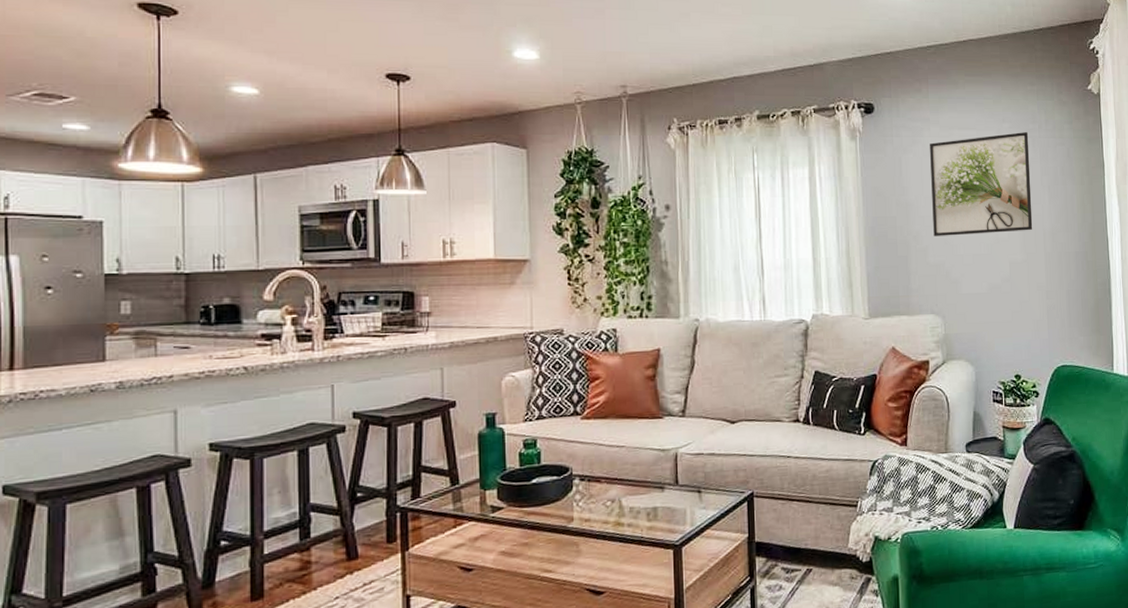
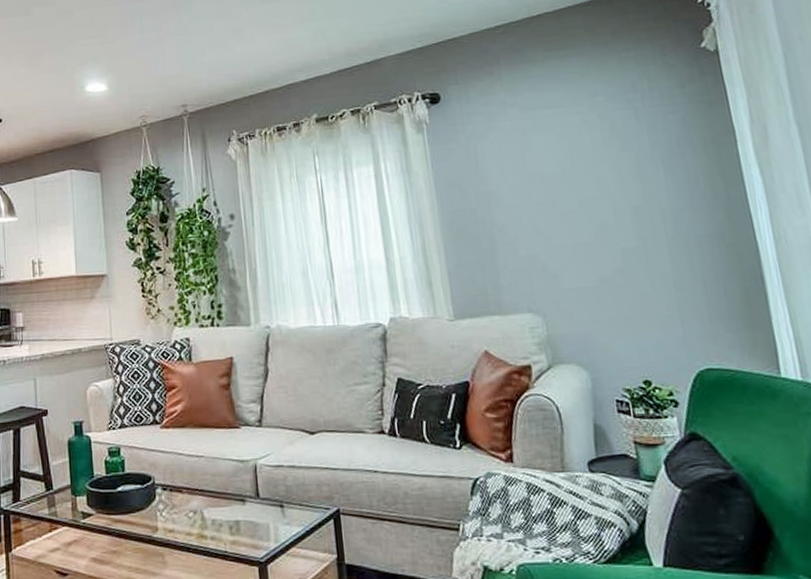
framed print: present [930,132,1033,236] -> none [508,103,648,227]

